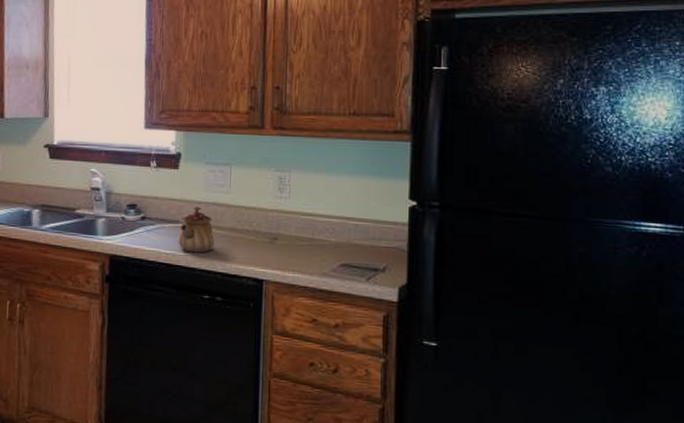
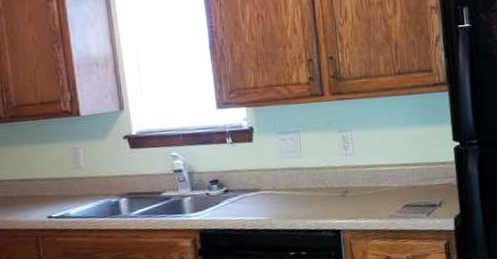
teapot: present [178,206,215,253] -> none [260,173,294,216]

